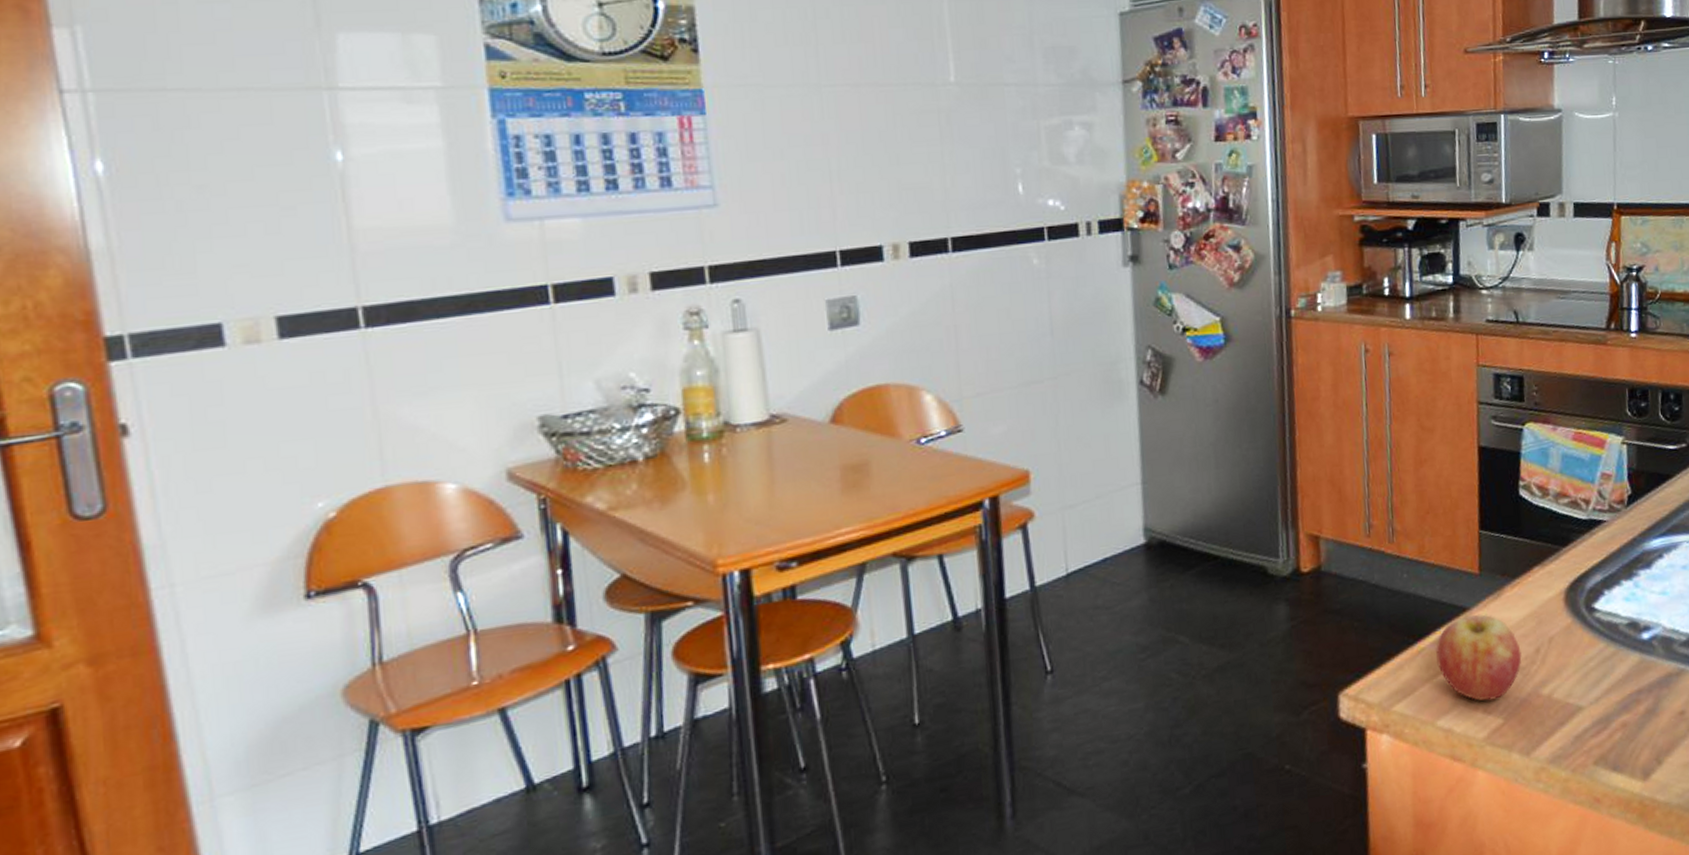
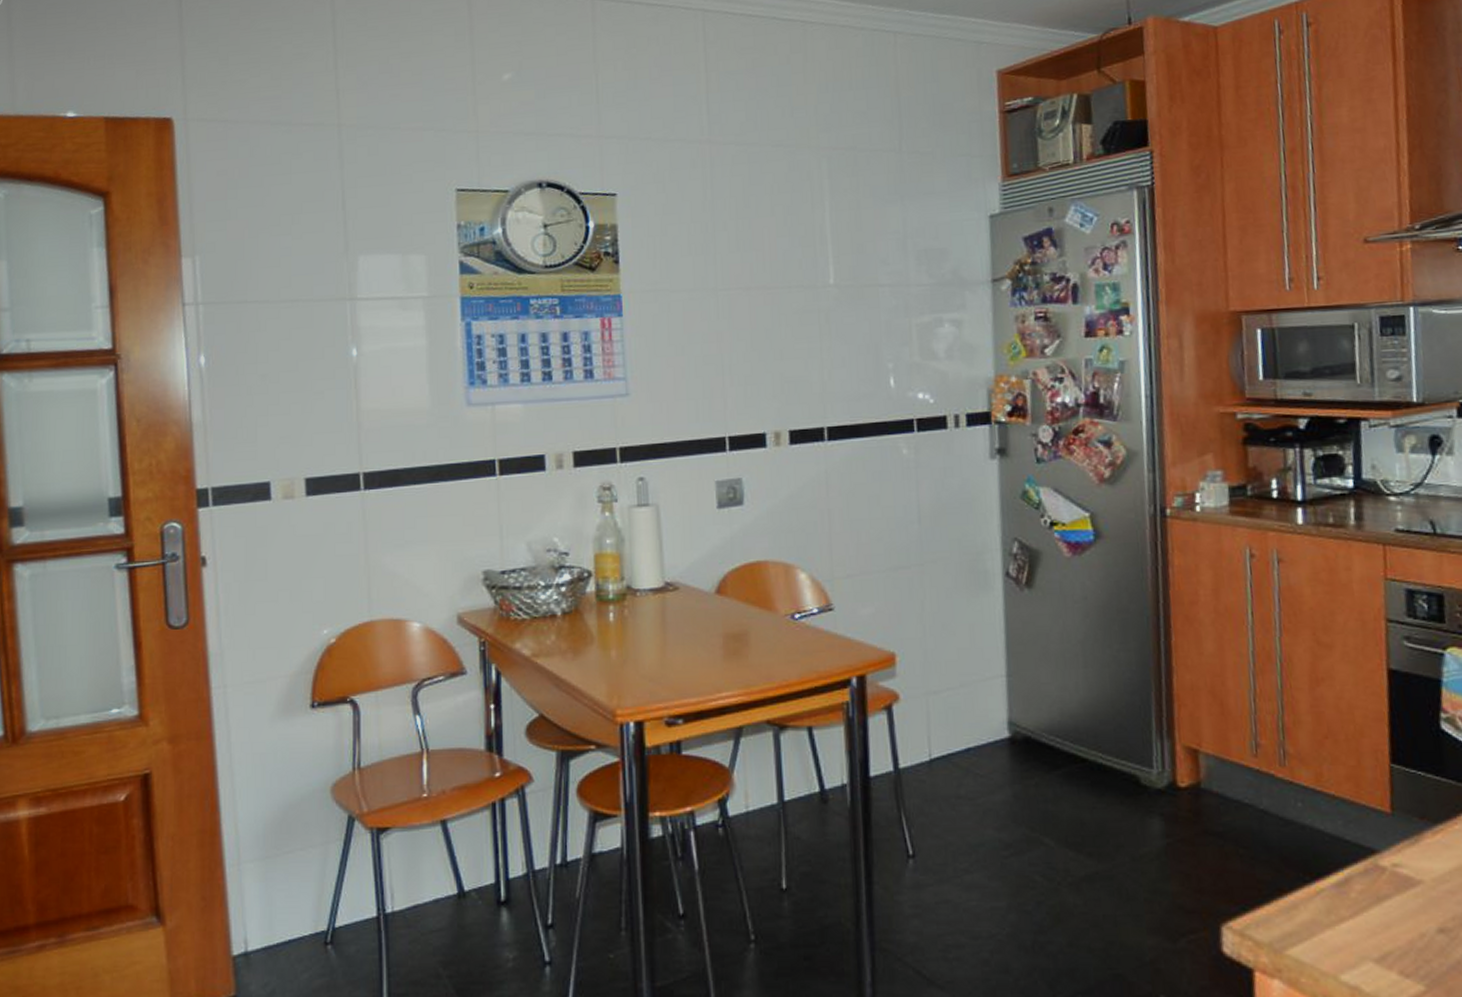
fruit: present [1436,613,1522,701] -> none [1338,859,1448,961]

